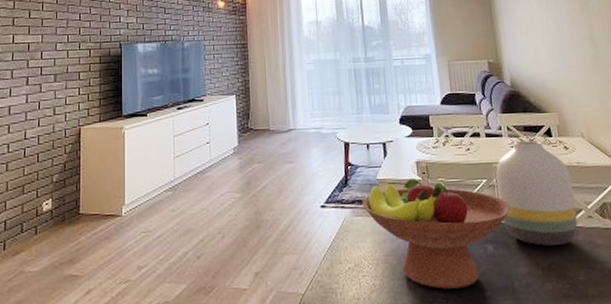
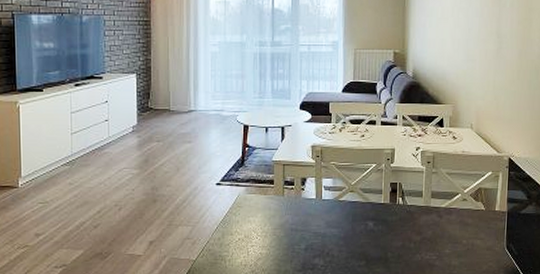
fruit bowl: present [361,178,512,289] -> none [256,161,396,258]
vase: present [496,140,578,246] -> none [385,129,455,223]

